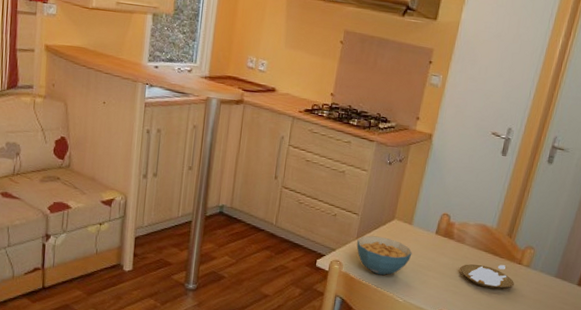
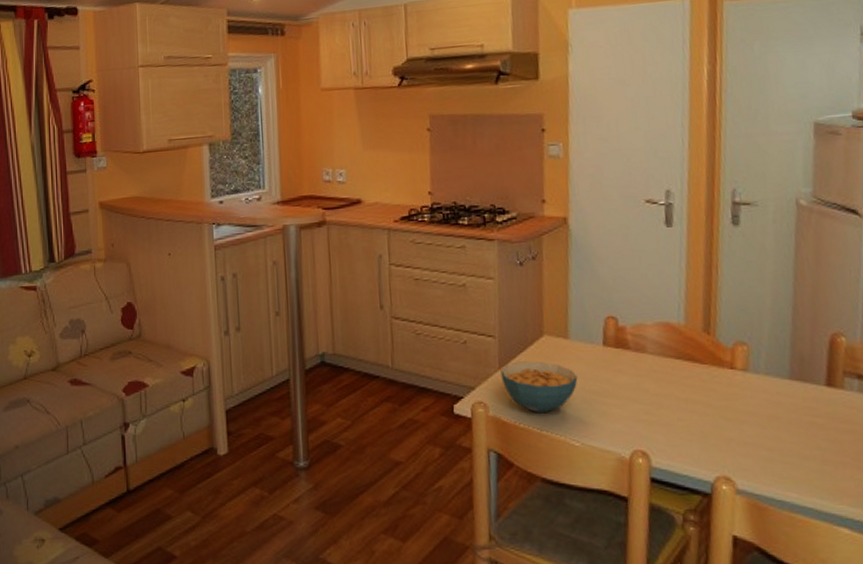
placemat: present [460,264,515,289] -> none [648,373,733,409]

